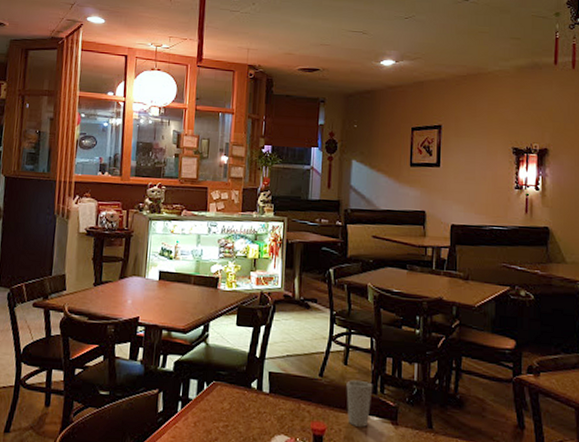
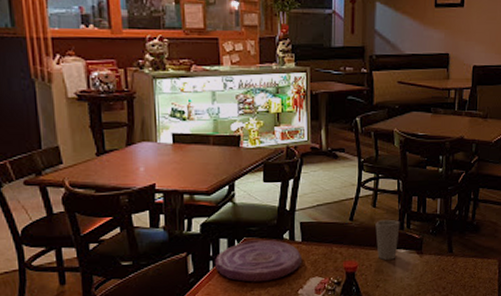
plate: none [183,384,268,432] -> present [215,239,301,282]

